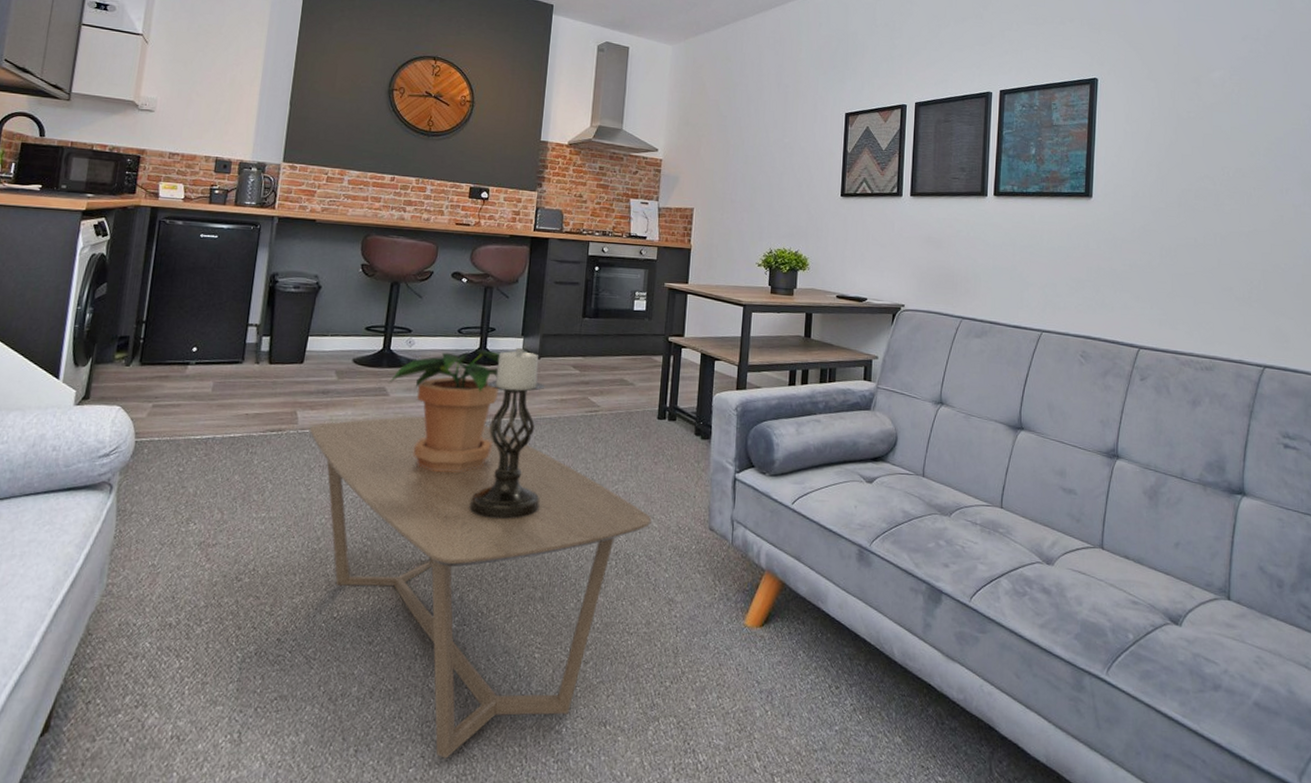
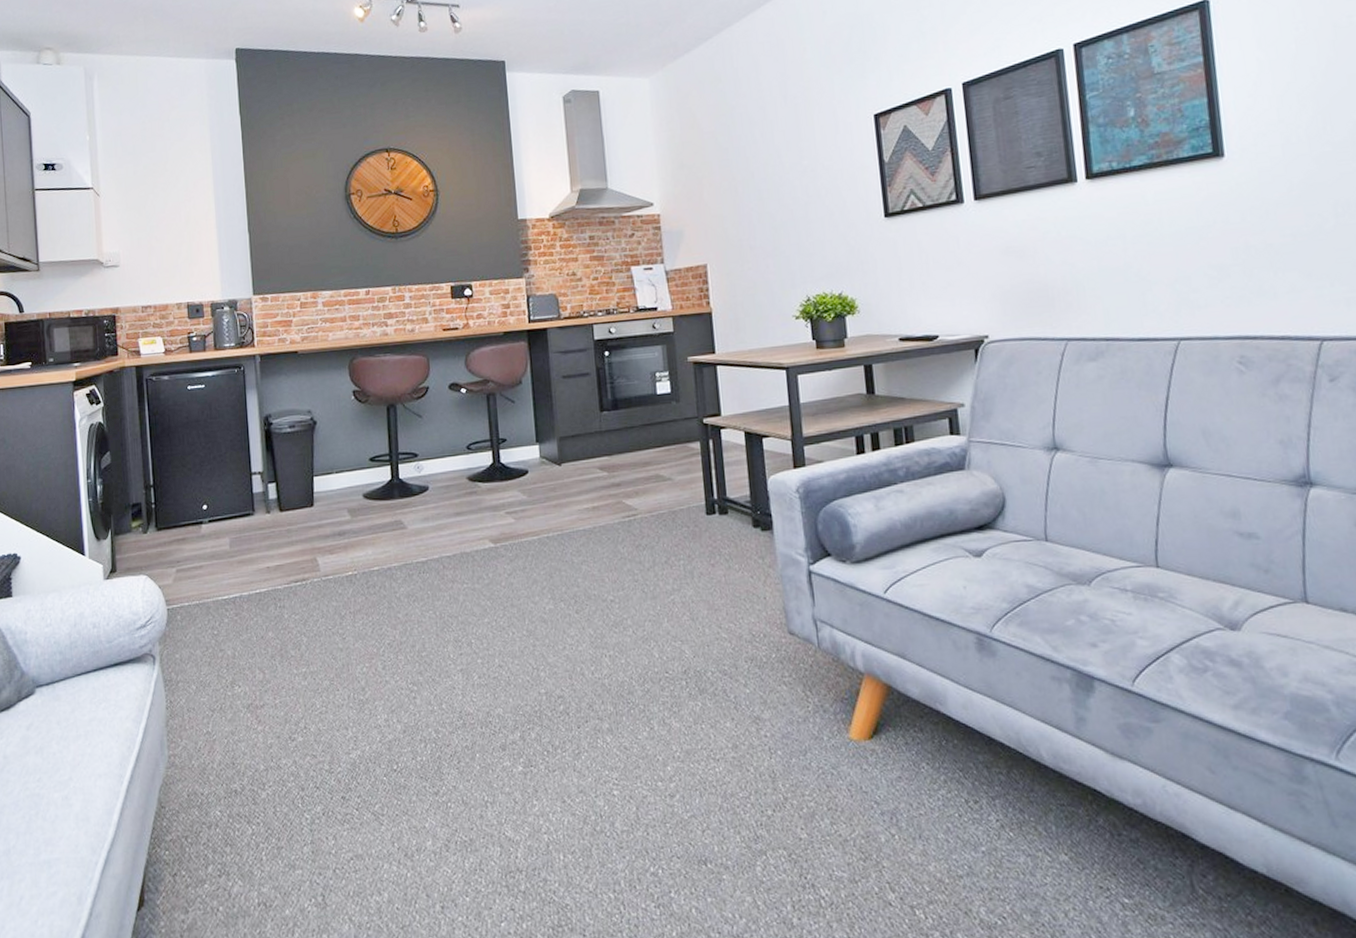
coffee table: present [309,416,652,759] -> none [332,545,719,910]
potted plant: present [388,349,501,472] -> none [404,464,526,604]
candle holder: present [469,347,545,520] -> none [507,455,590,649]

